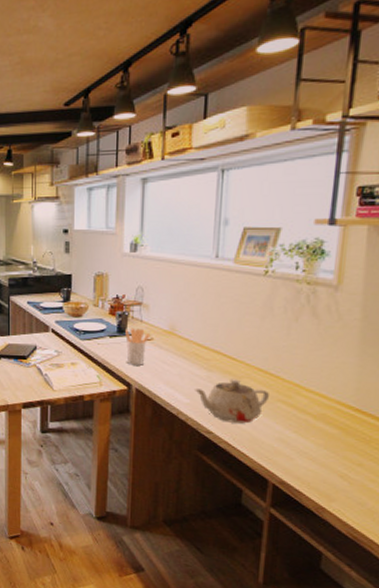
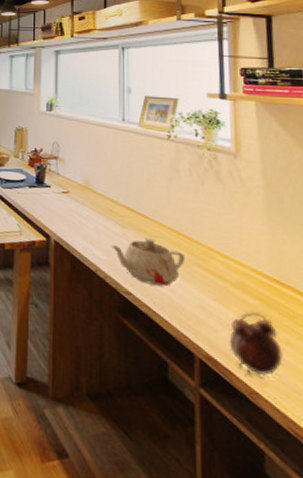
utensil holder: present [125,329,151,365] -> none [44,180,67,217]
alarm clock: none [303,440,353,494] -> present [229,311,283,377]

